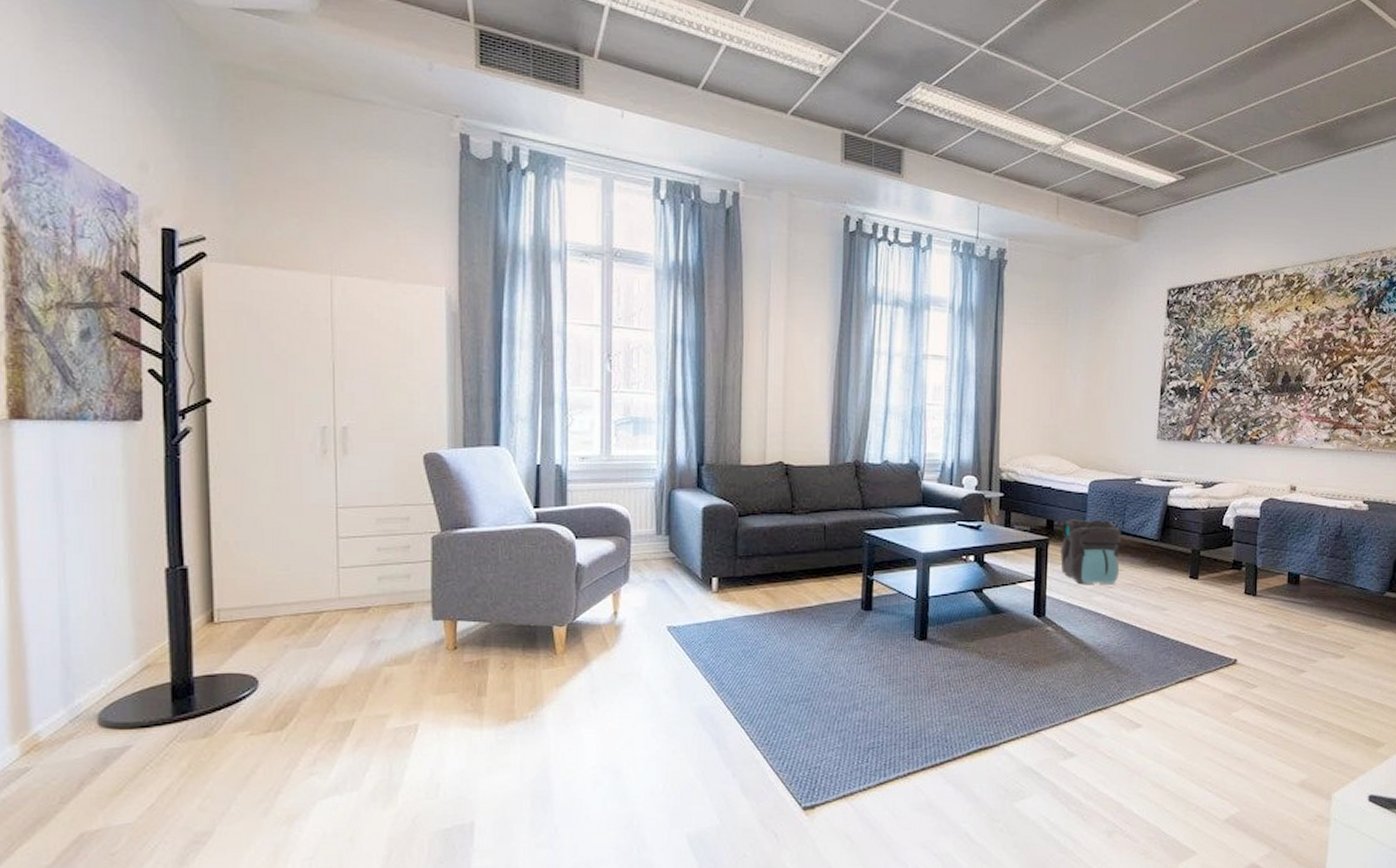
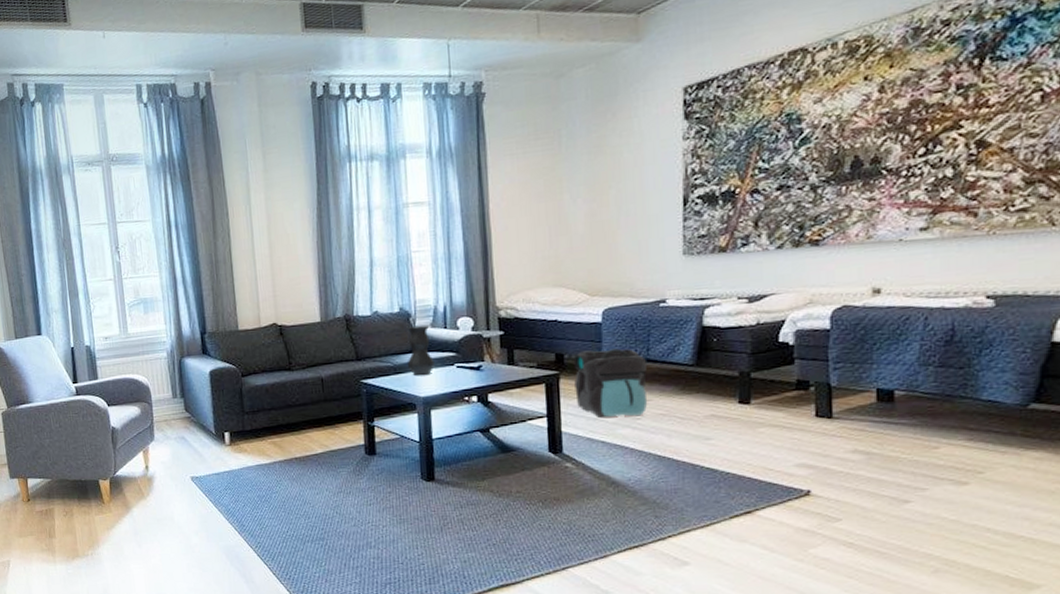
vase: none [911,479,938,531] -> present [407,325,435,377]

